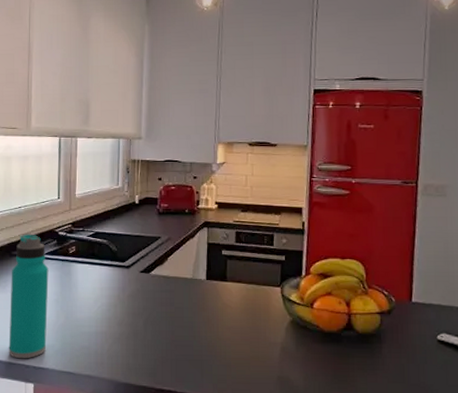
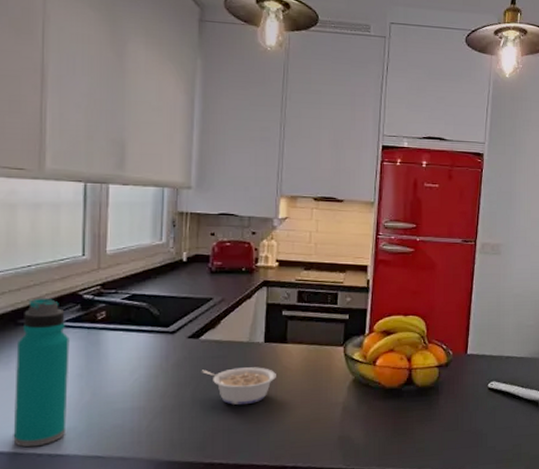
legume: none [153,302,217,338] -> present [202,367,276,405]

